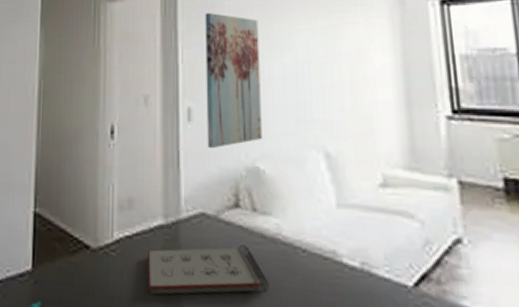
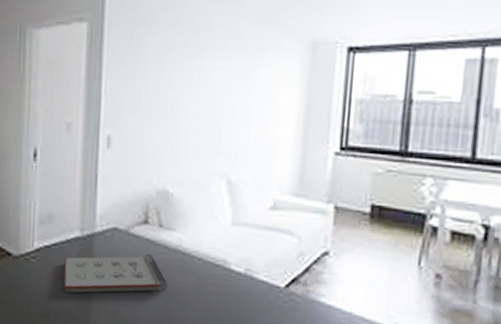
wall art: present [205,13,262,149] -> none [123,46,181,173]

